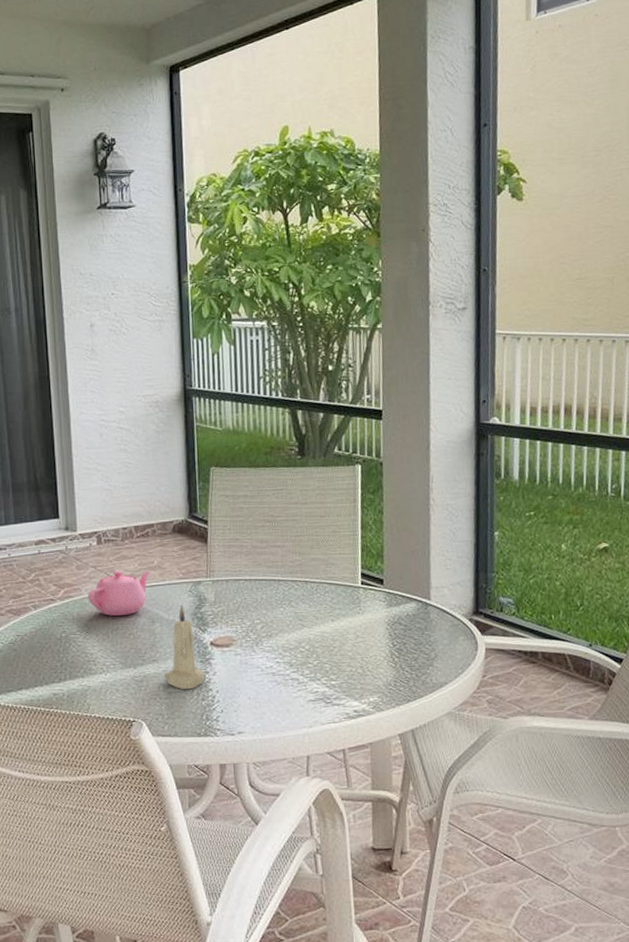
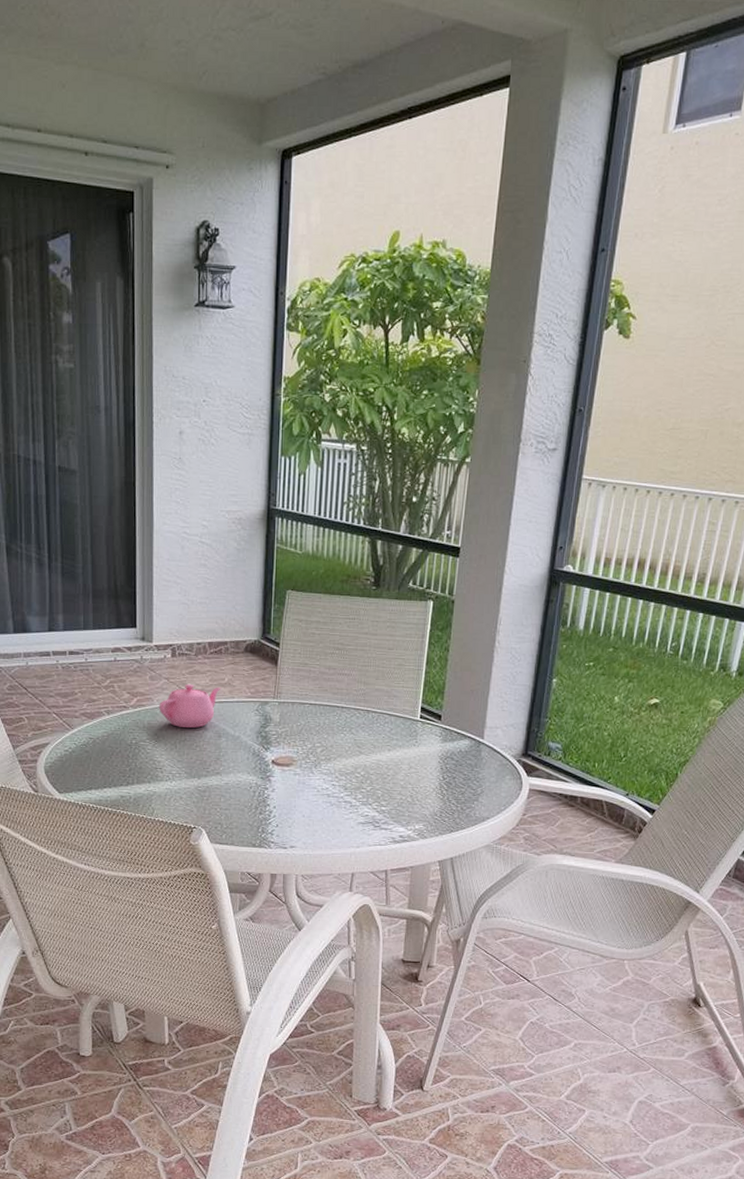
candle: present [164,605,205,690] -> none [226,723,264,803]

